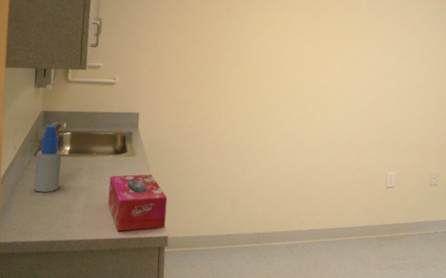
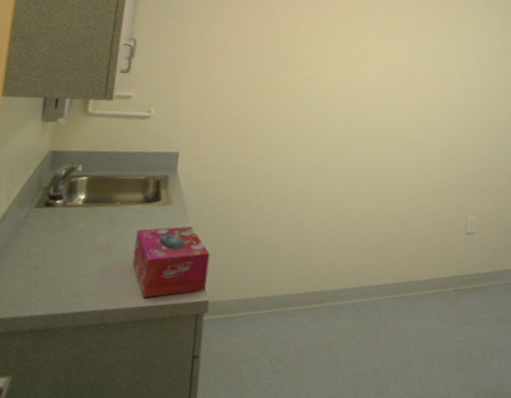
spray bottle: present [33,125,62,193] -> none [31,168,74,254]

